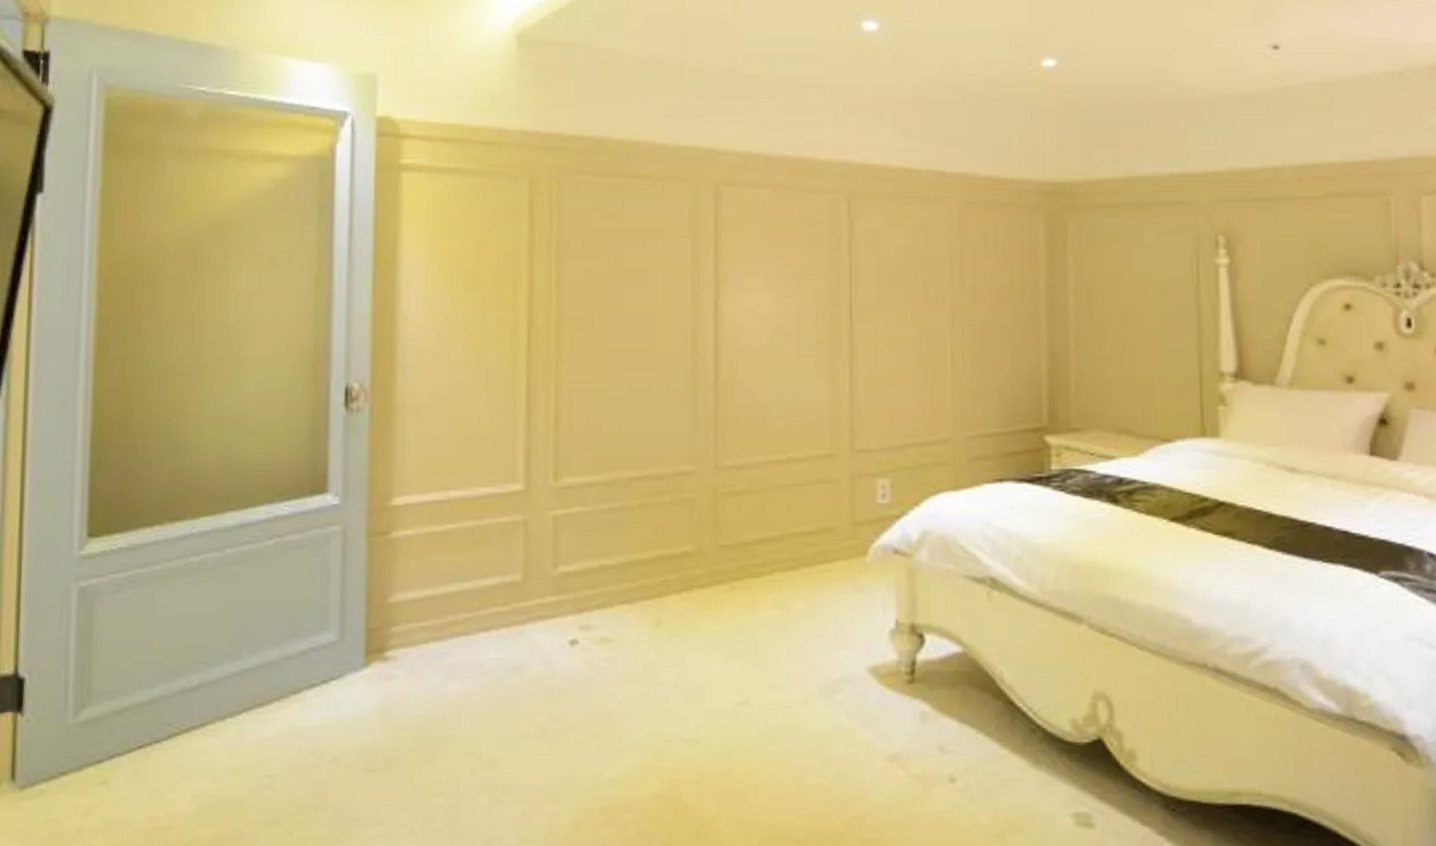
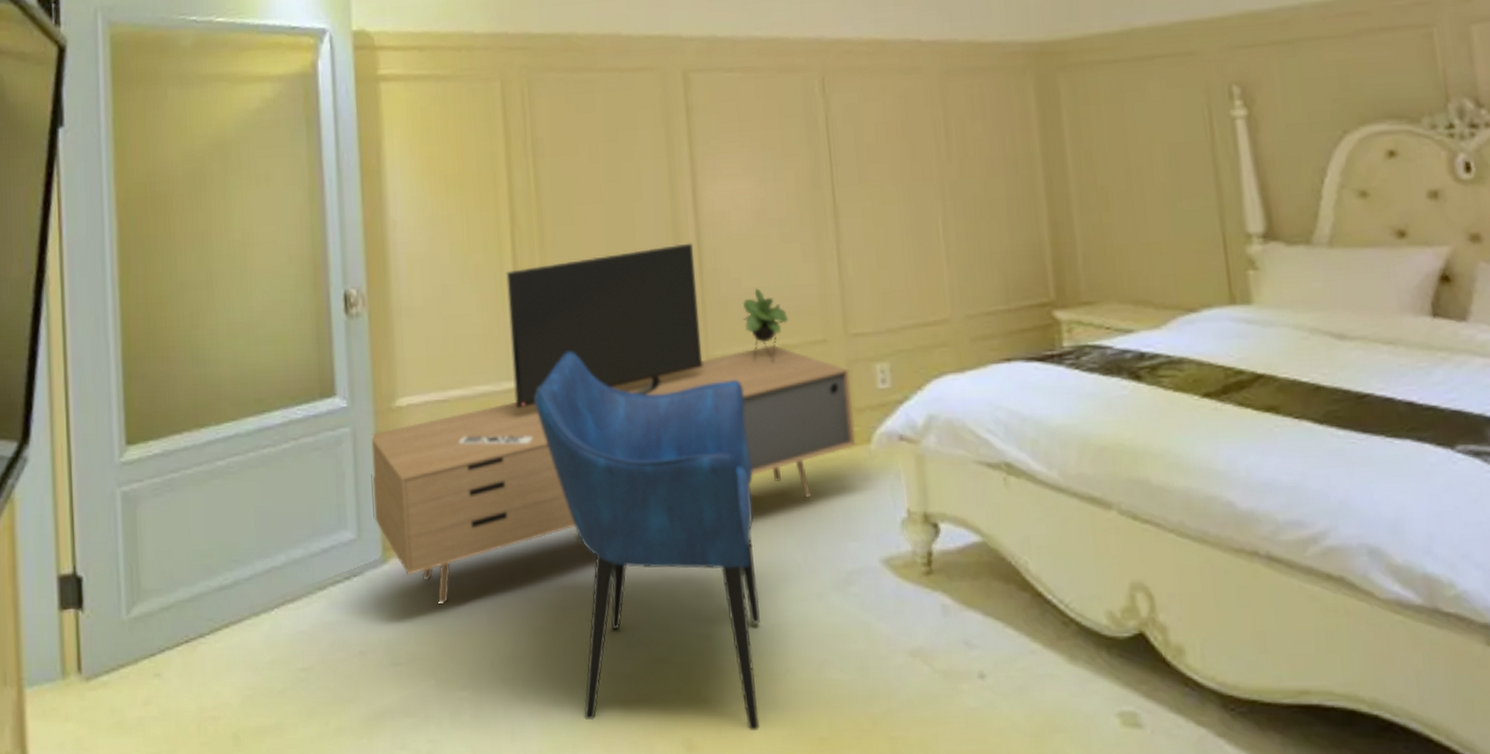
media console: none [358,353,853,709] -> present [371,243,856,604]
armchair: none [538,455,751,835] -> present [534,351,760,732]

